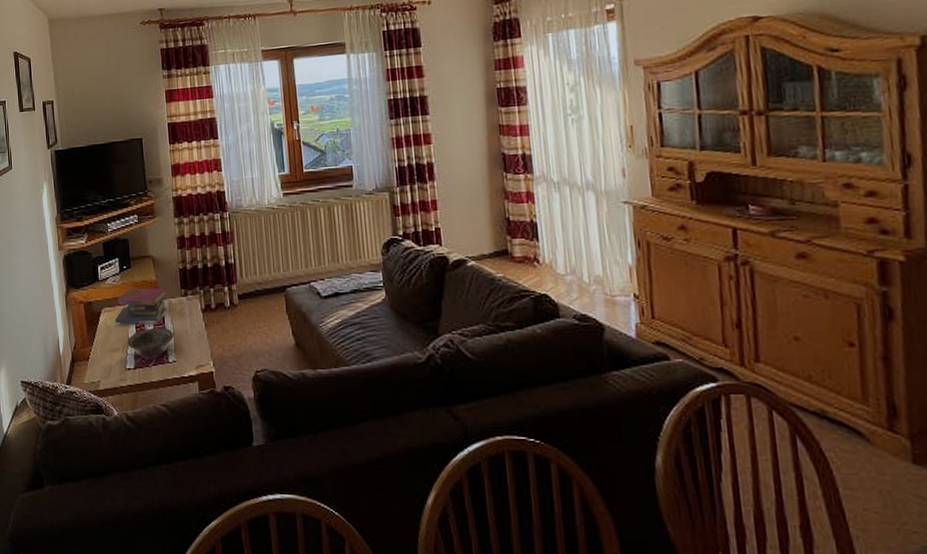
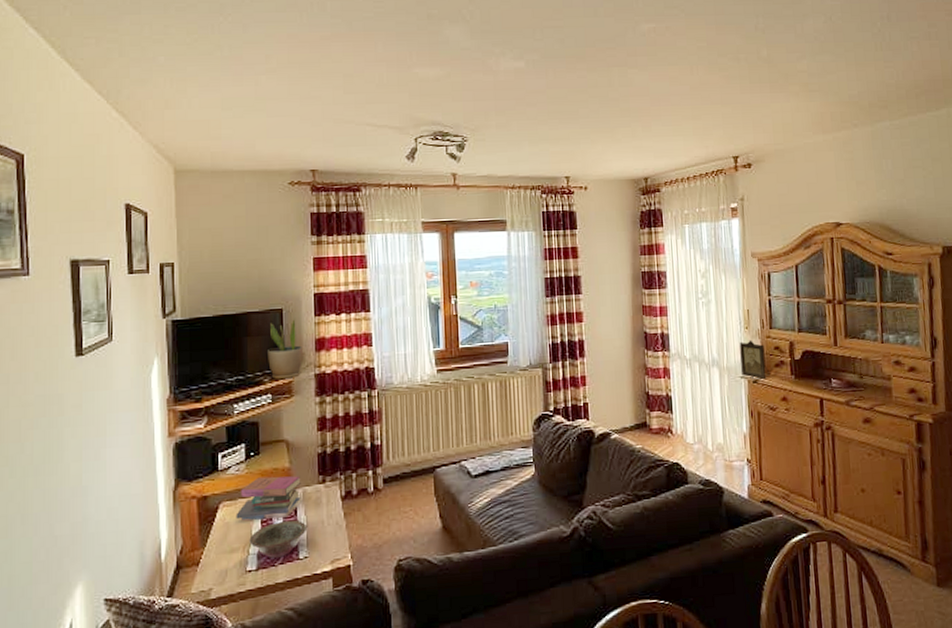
potted plant: none [132,147,162,202] -> present [268,319,303,380]
photo frame: none [621,160,663,205] -> present [740,340,770,379]

